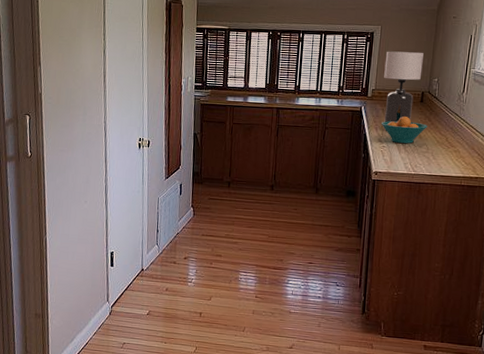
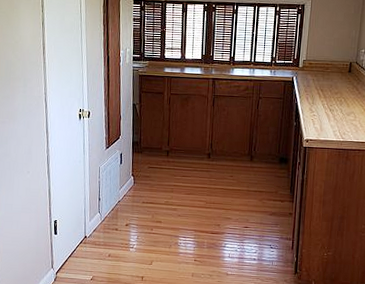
fruit bowl: present [381,116,427,144] -> none [311,86,355,113]
table lamp: present [384,51,424,130] -> none [314,23,351,99]

